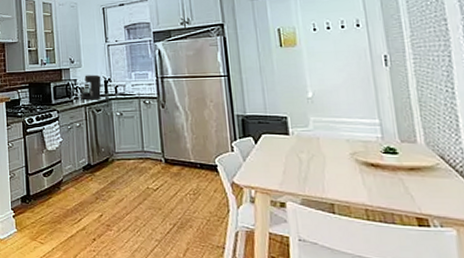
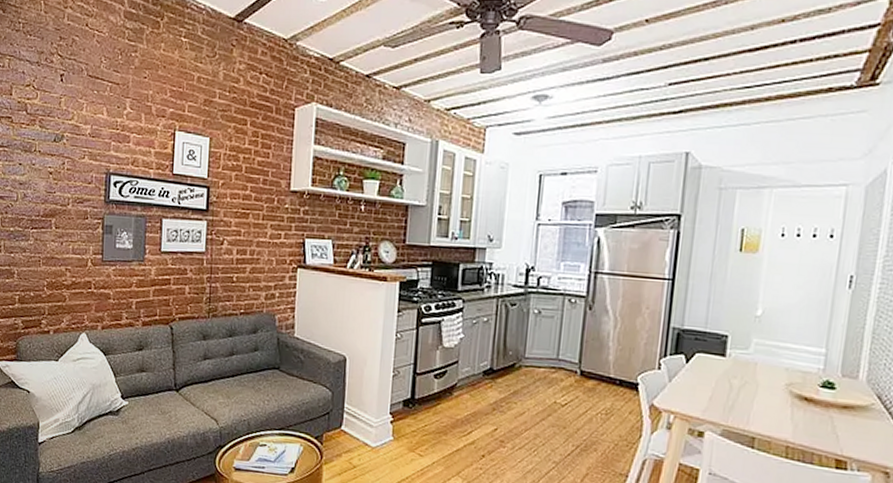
coffee maker: present [80,74,101,100] -> none [494,259,523,292]

